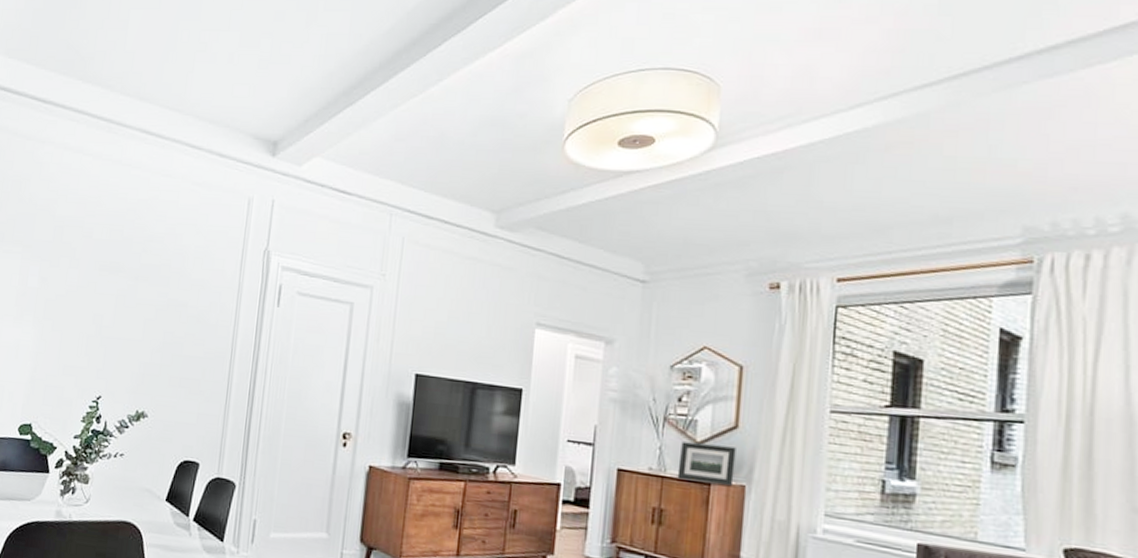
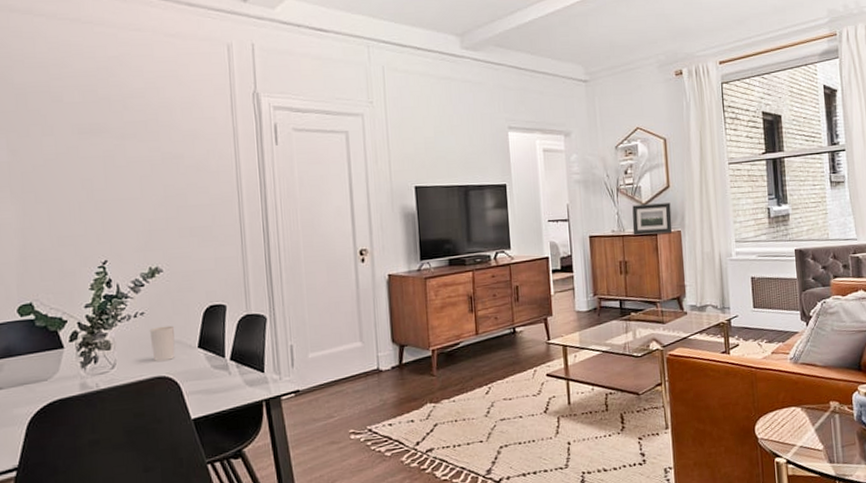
cup: none [123,471,147,508] -> present [149,325,175,362]

